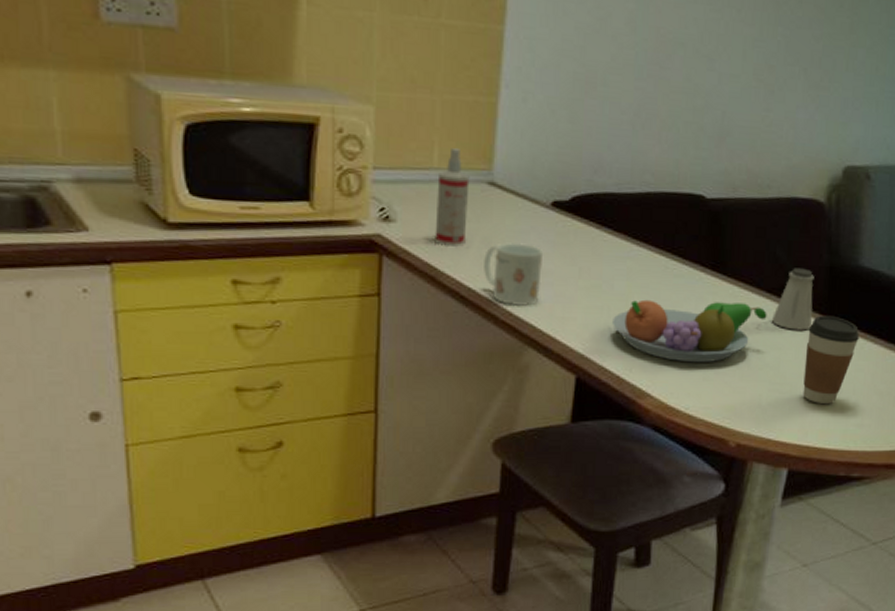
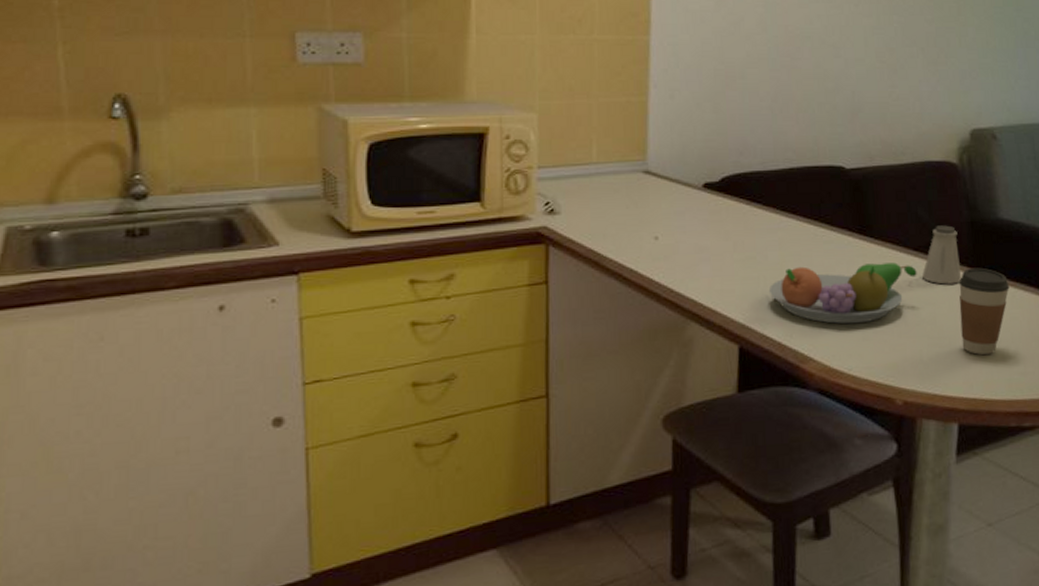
spray bottle: present [435,148,470,247] -> none [596,144,627,232]
mug: present [484,242,542,306] -> none [644,223,699,283]

